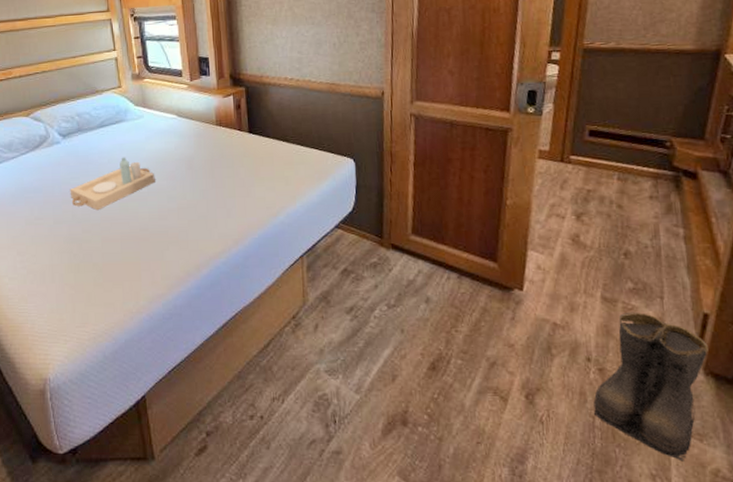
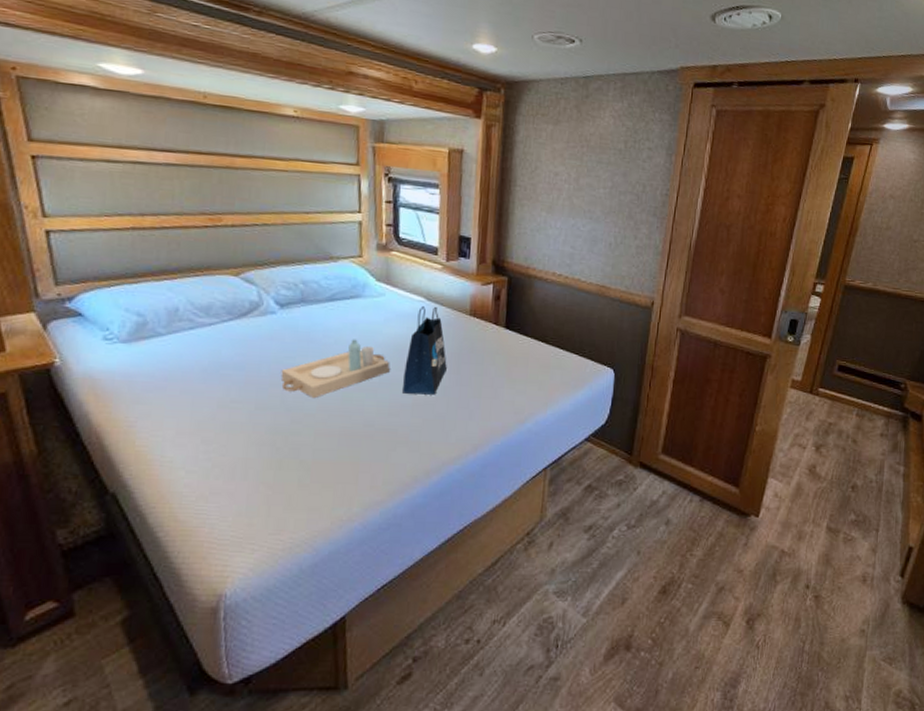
tote bag: none [167,122,203,199] -> present [403,306,447,395]
boots: present [593,311,708,462] -> none [805,542,908,684]

